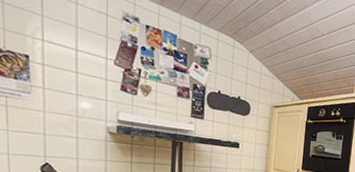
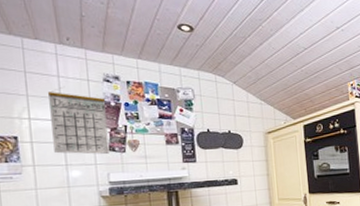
calendar: none [63,15,122,94] -> present [47,87,110,155]

